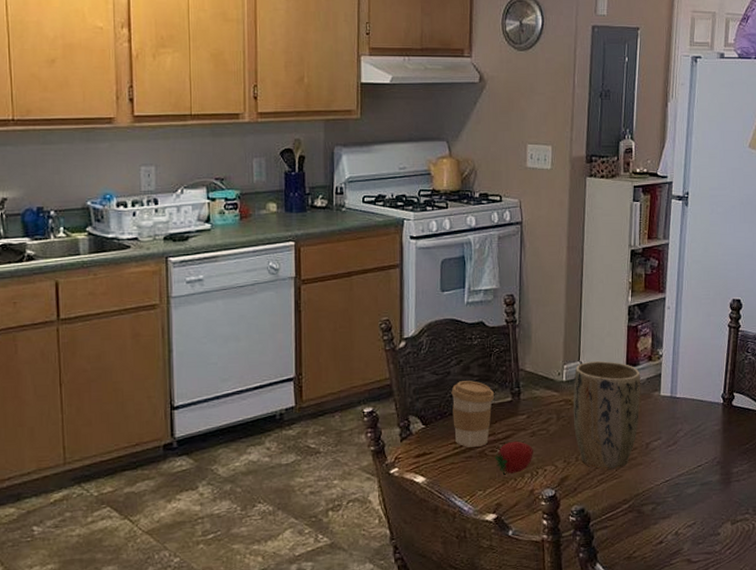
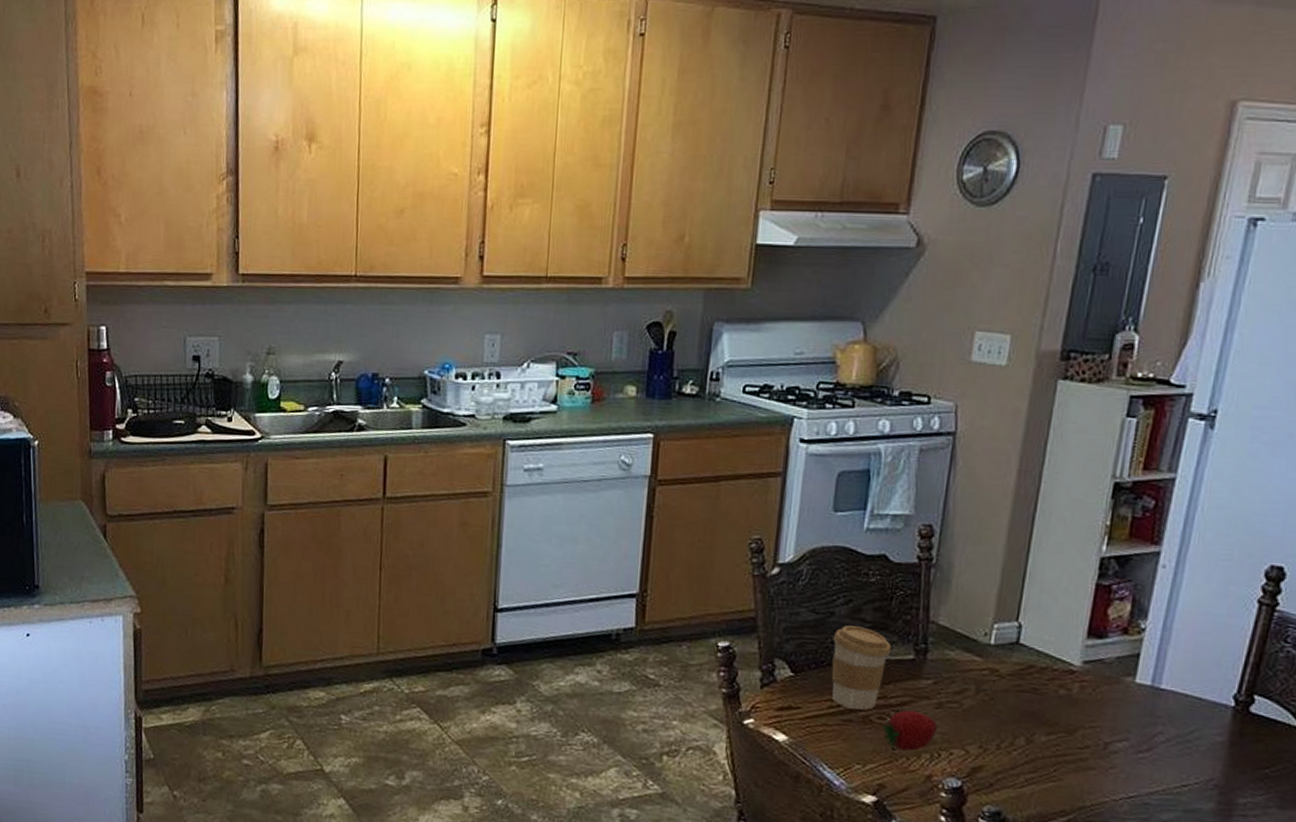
plant pot: present [573,360,641,470] -> none [999,623,1108,769]

